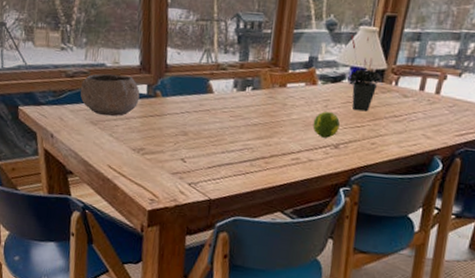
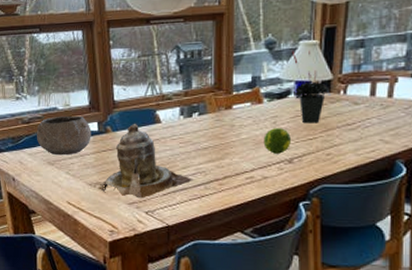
teapot: none [142,91,240,170] -> present [99,124,193,199]

